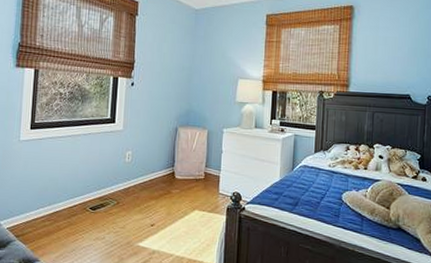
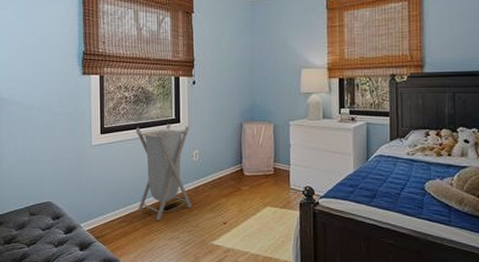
laundry hamper: none [64,123,124,220] -> present [135,123,193,220]

